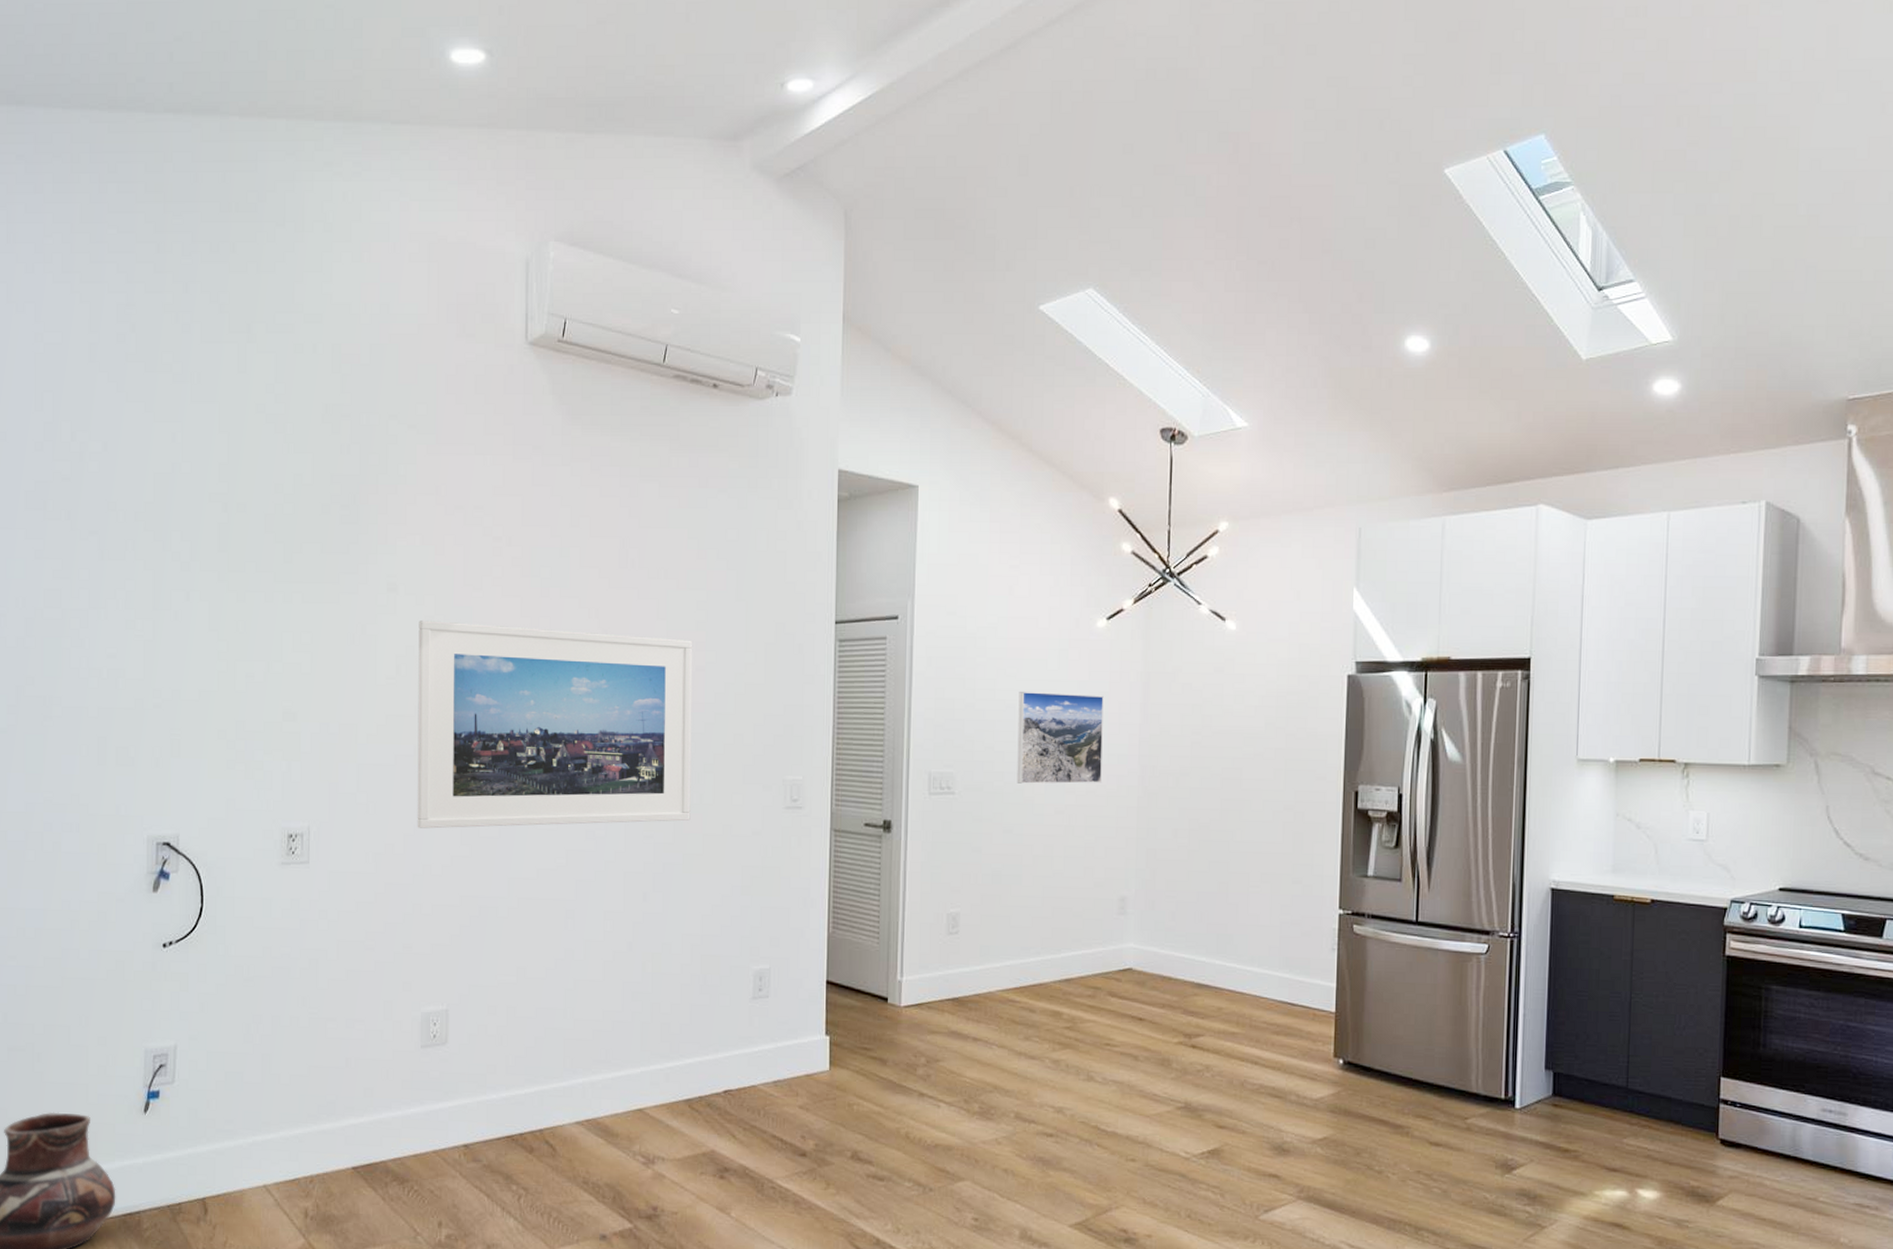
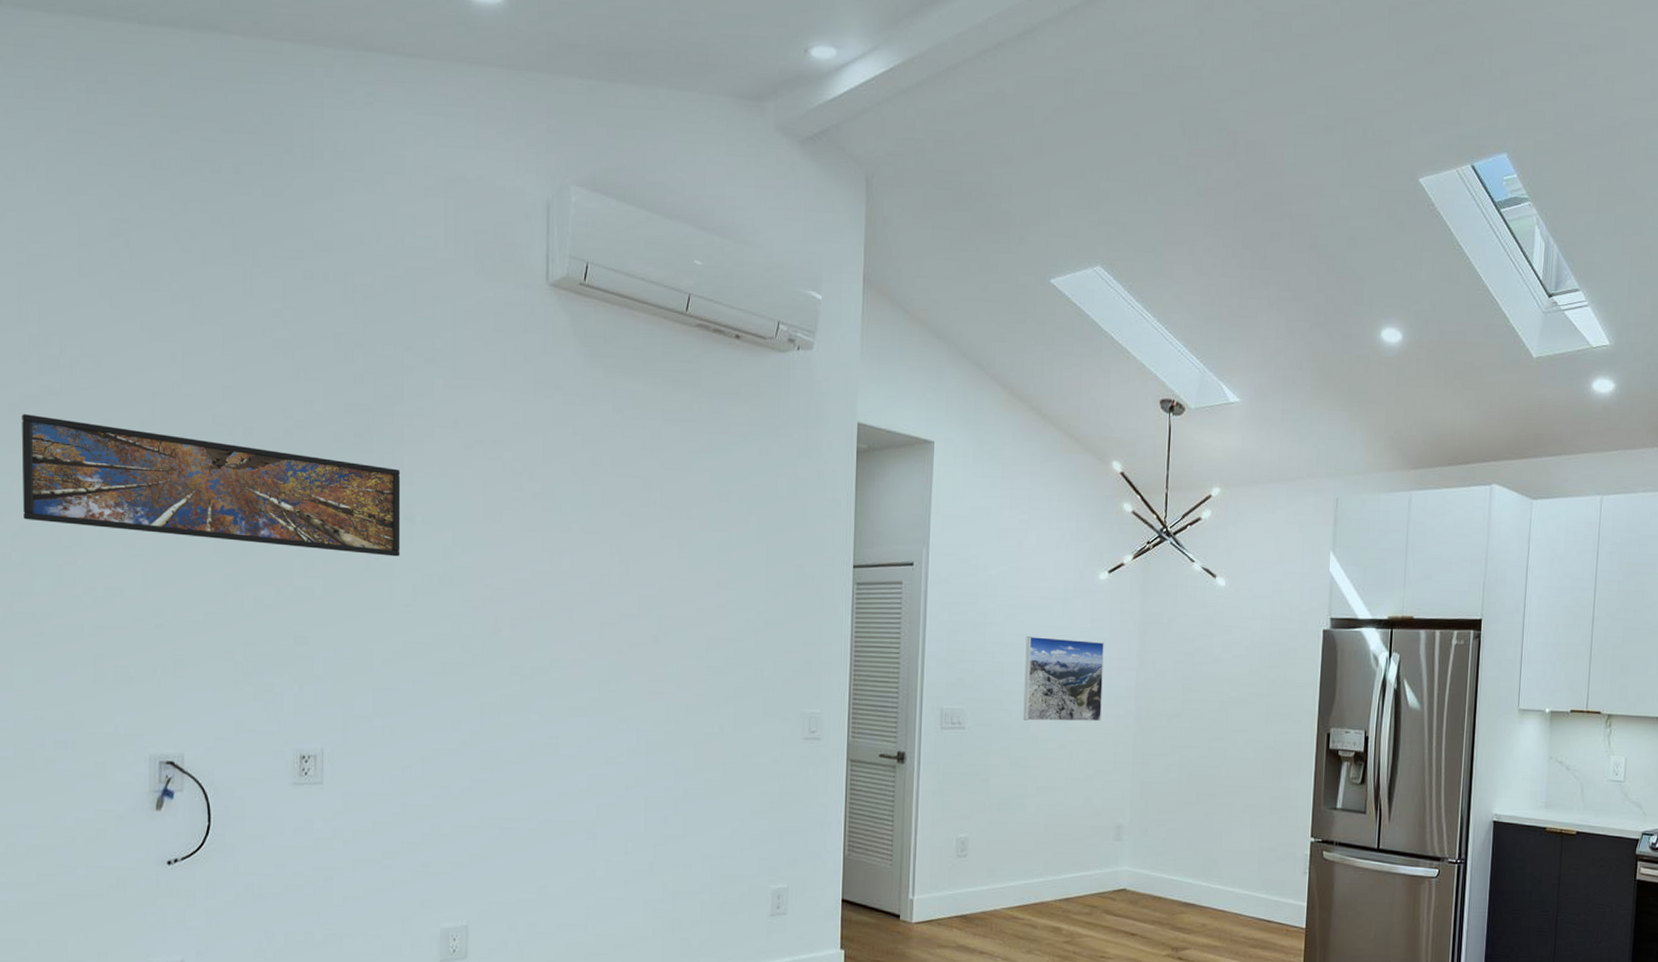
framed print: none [36,500,385,628] -> present [22,414,401,557]
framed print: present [417,620,693,829] -> none [435,550,715,753]

